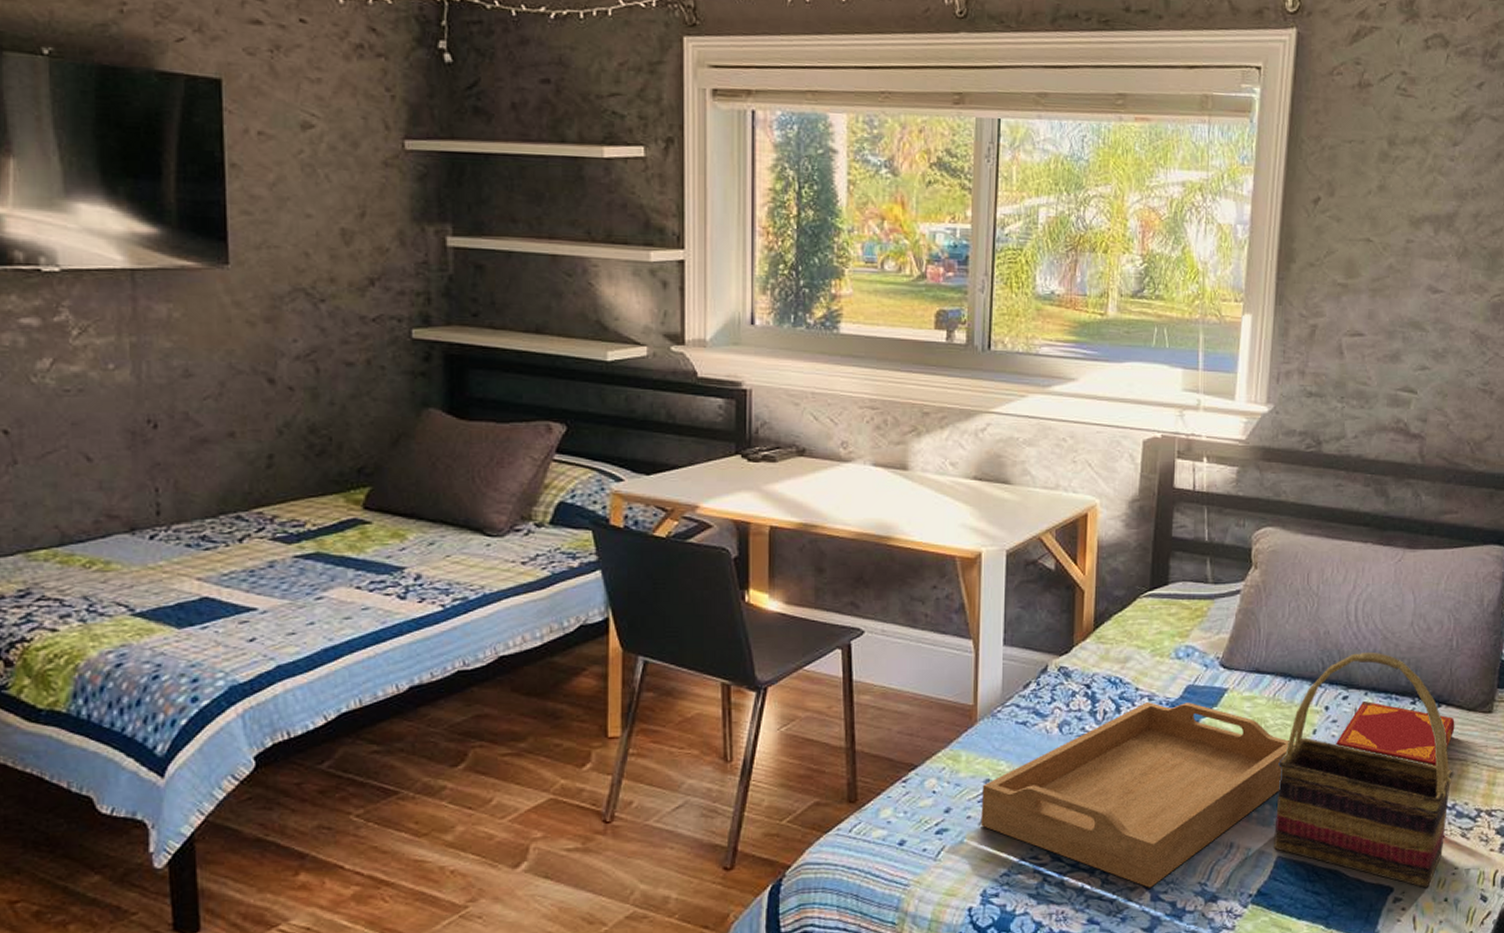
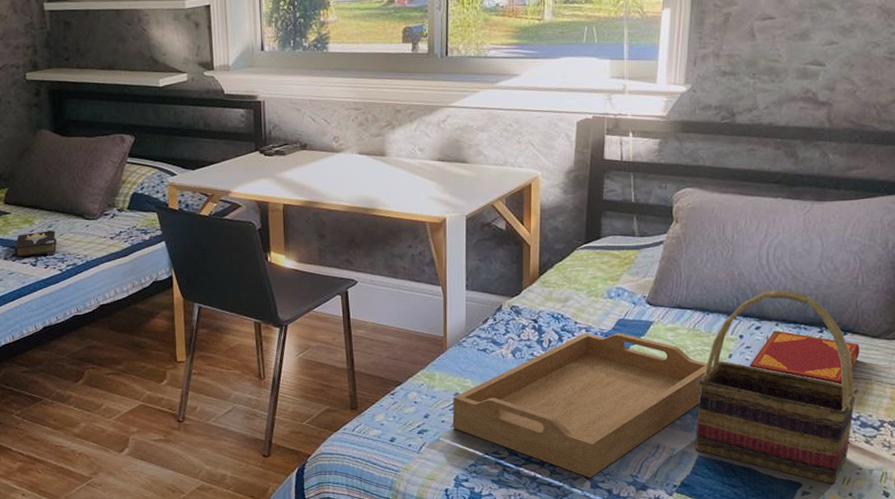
hardback book: none [373,548,440,586] -> present [14,229,57,257]

